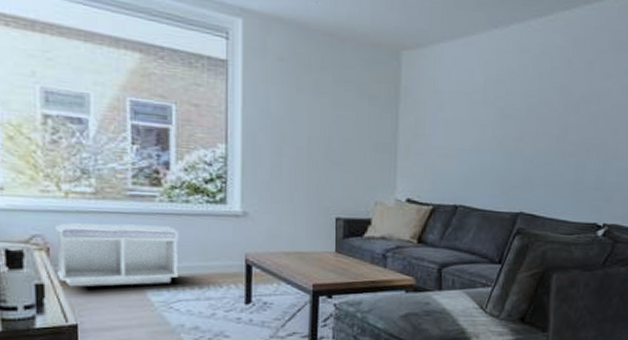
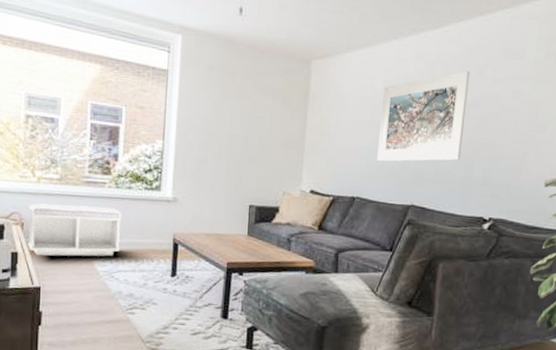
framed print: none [480,64,578,166] -> present [376,70,470,162]

